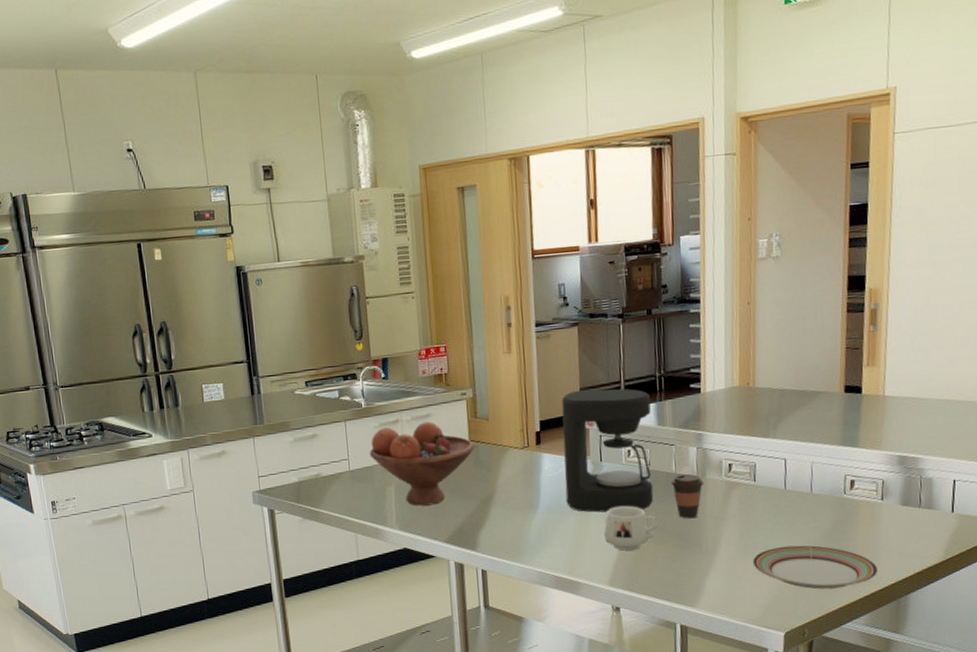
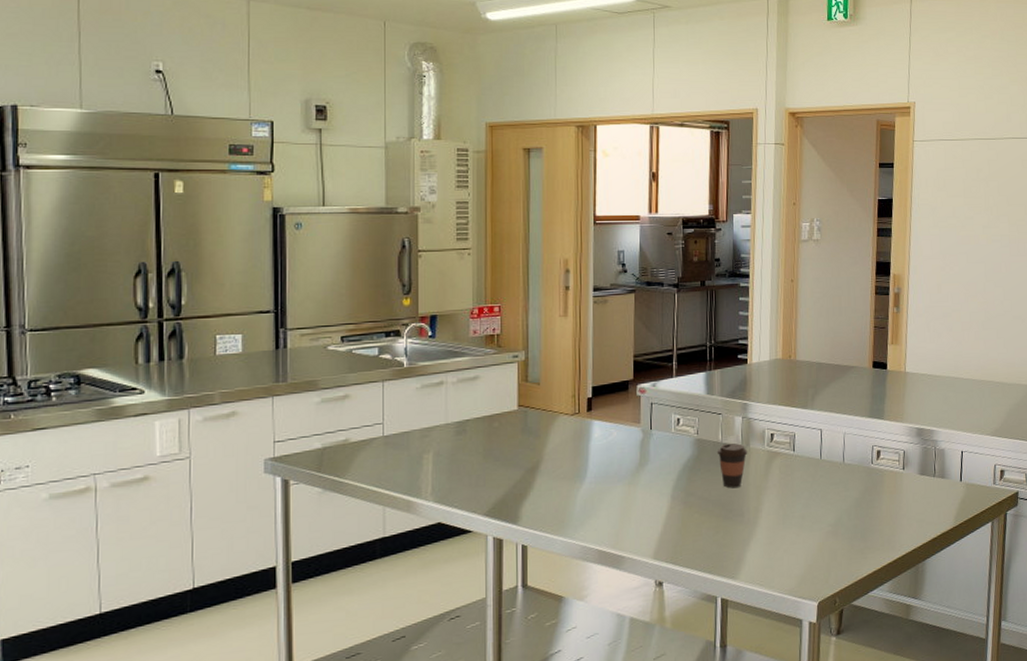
fruit bowl: present [369,421,475,506] -> none [407,384,524,476]
coffee maker: present [561,388,654,513] -> none [614,356,701,483]
mug: present [604,505,657,551] -> none [651,475,702,522]
plate: present [752,545,879,589] -> none [790,513,900,558]

